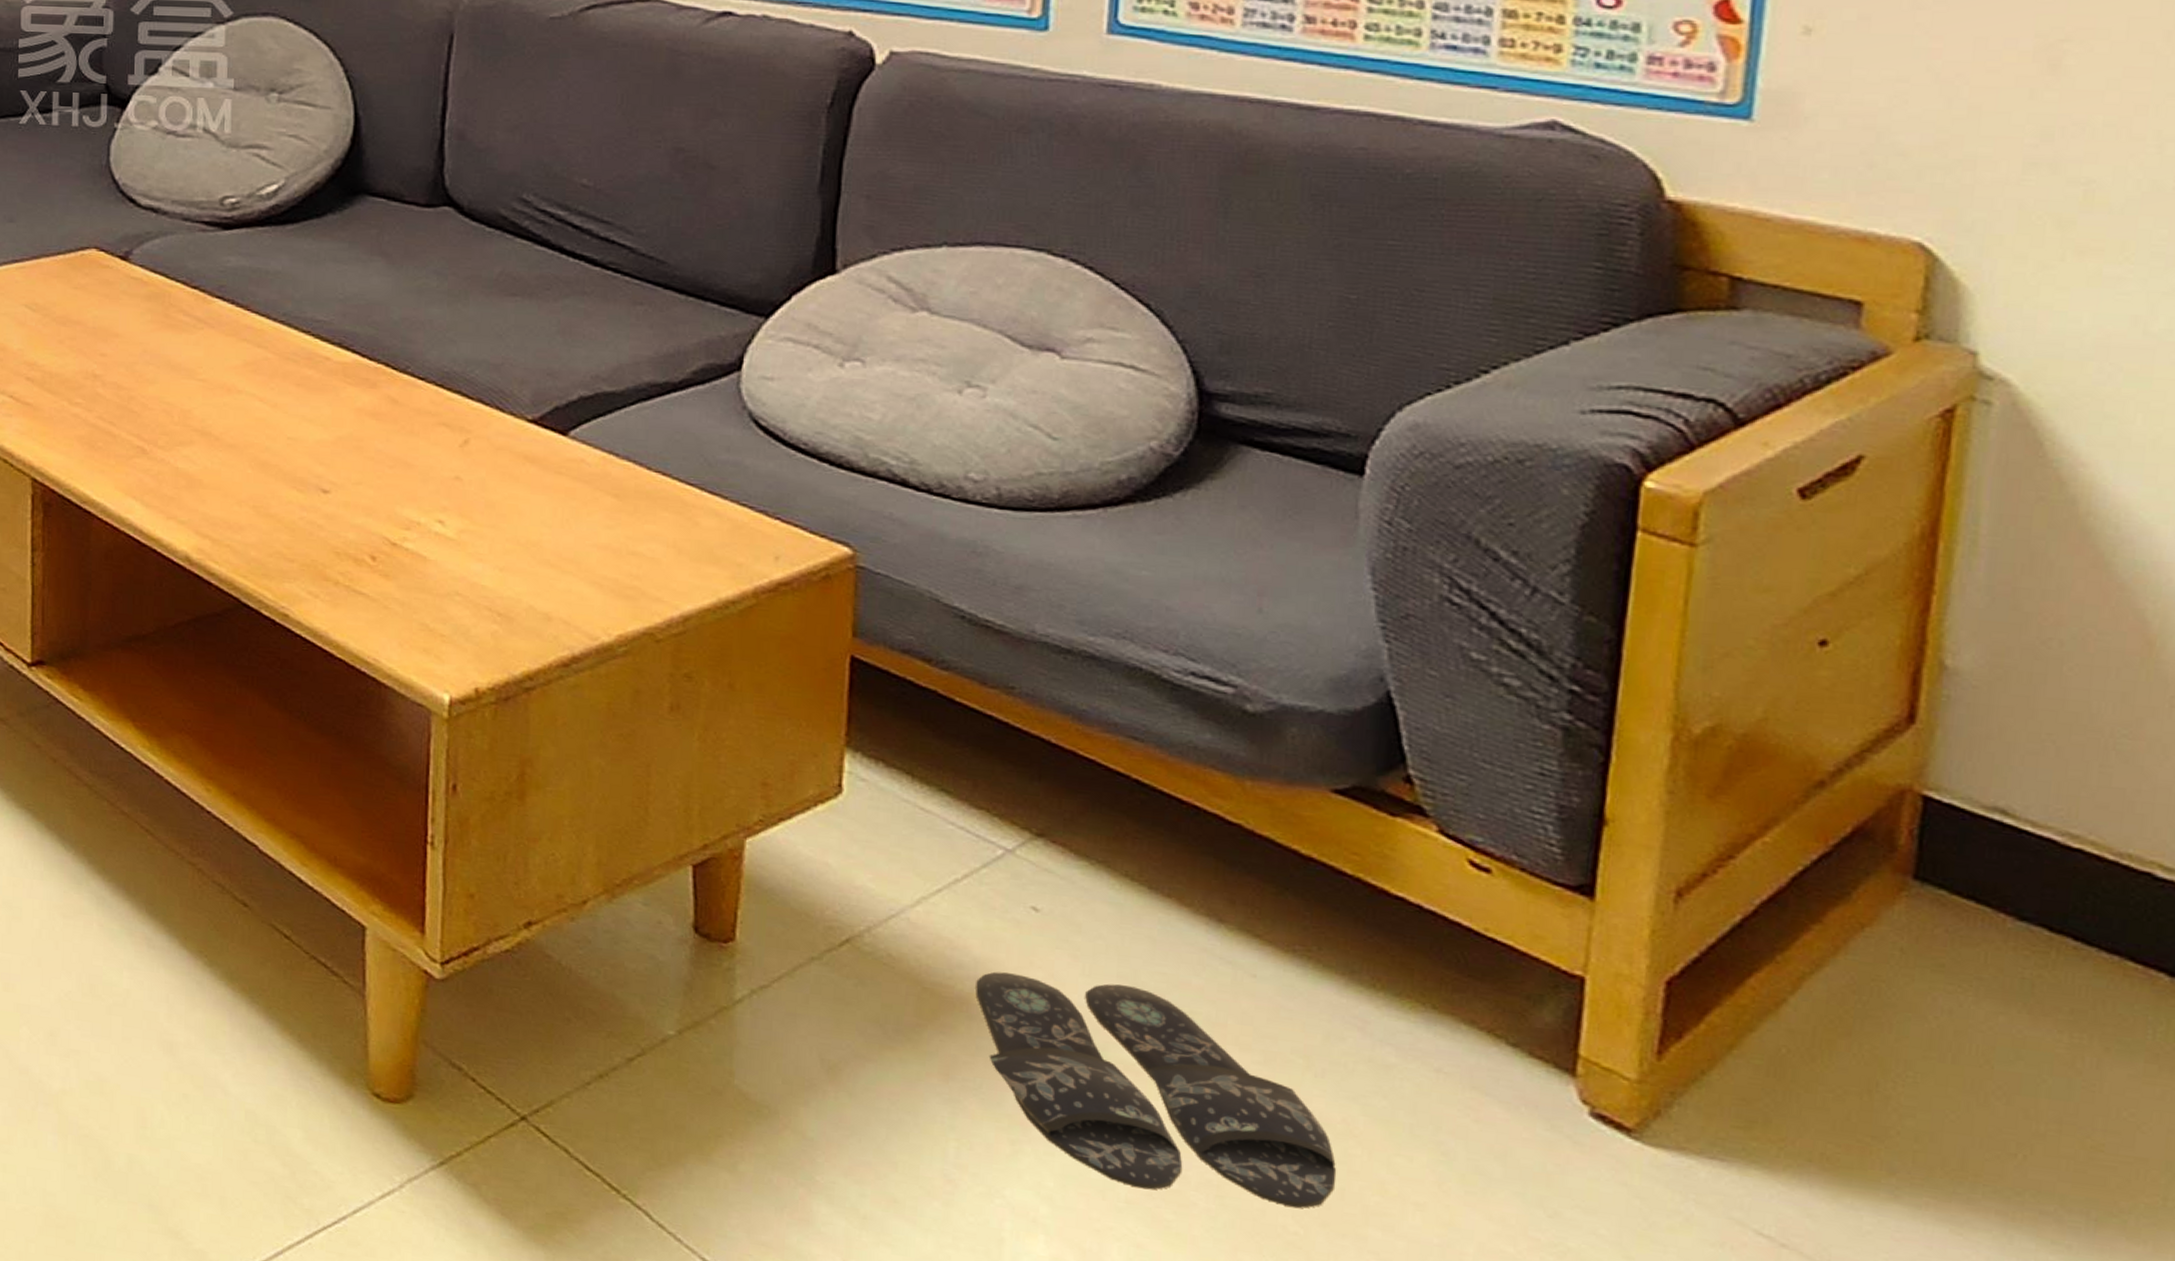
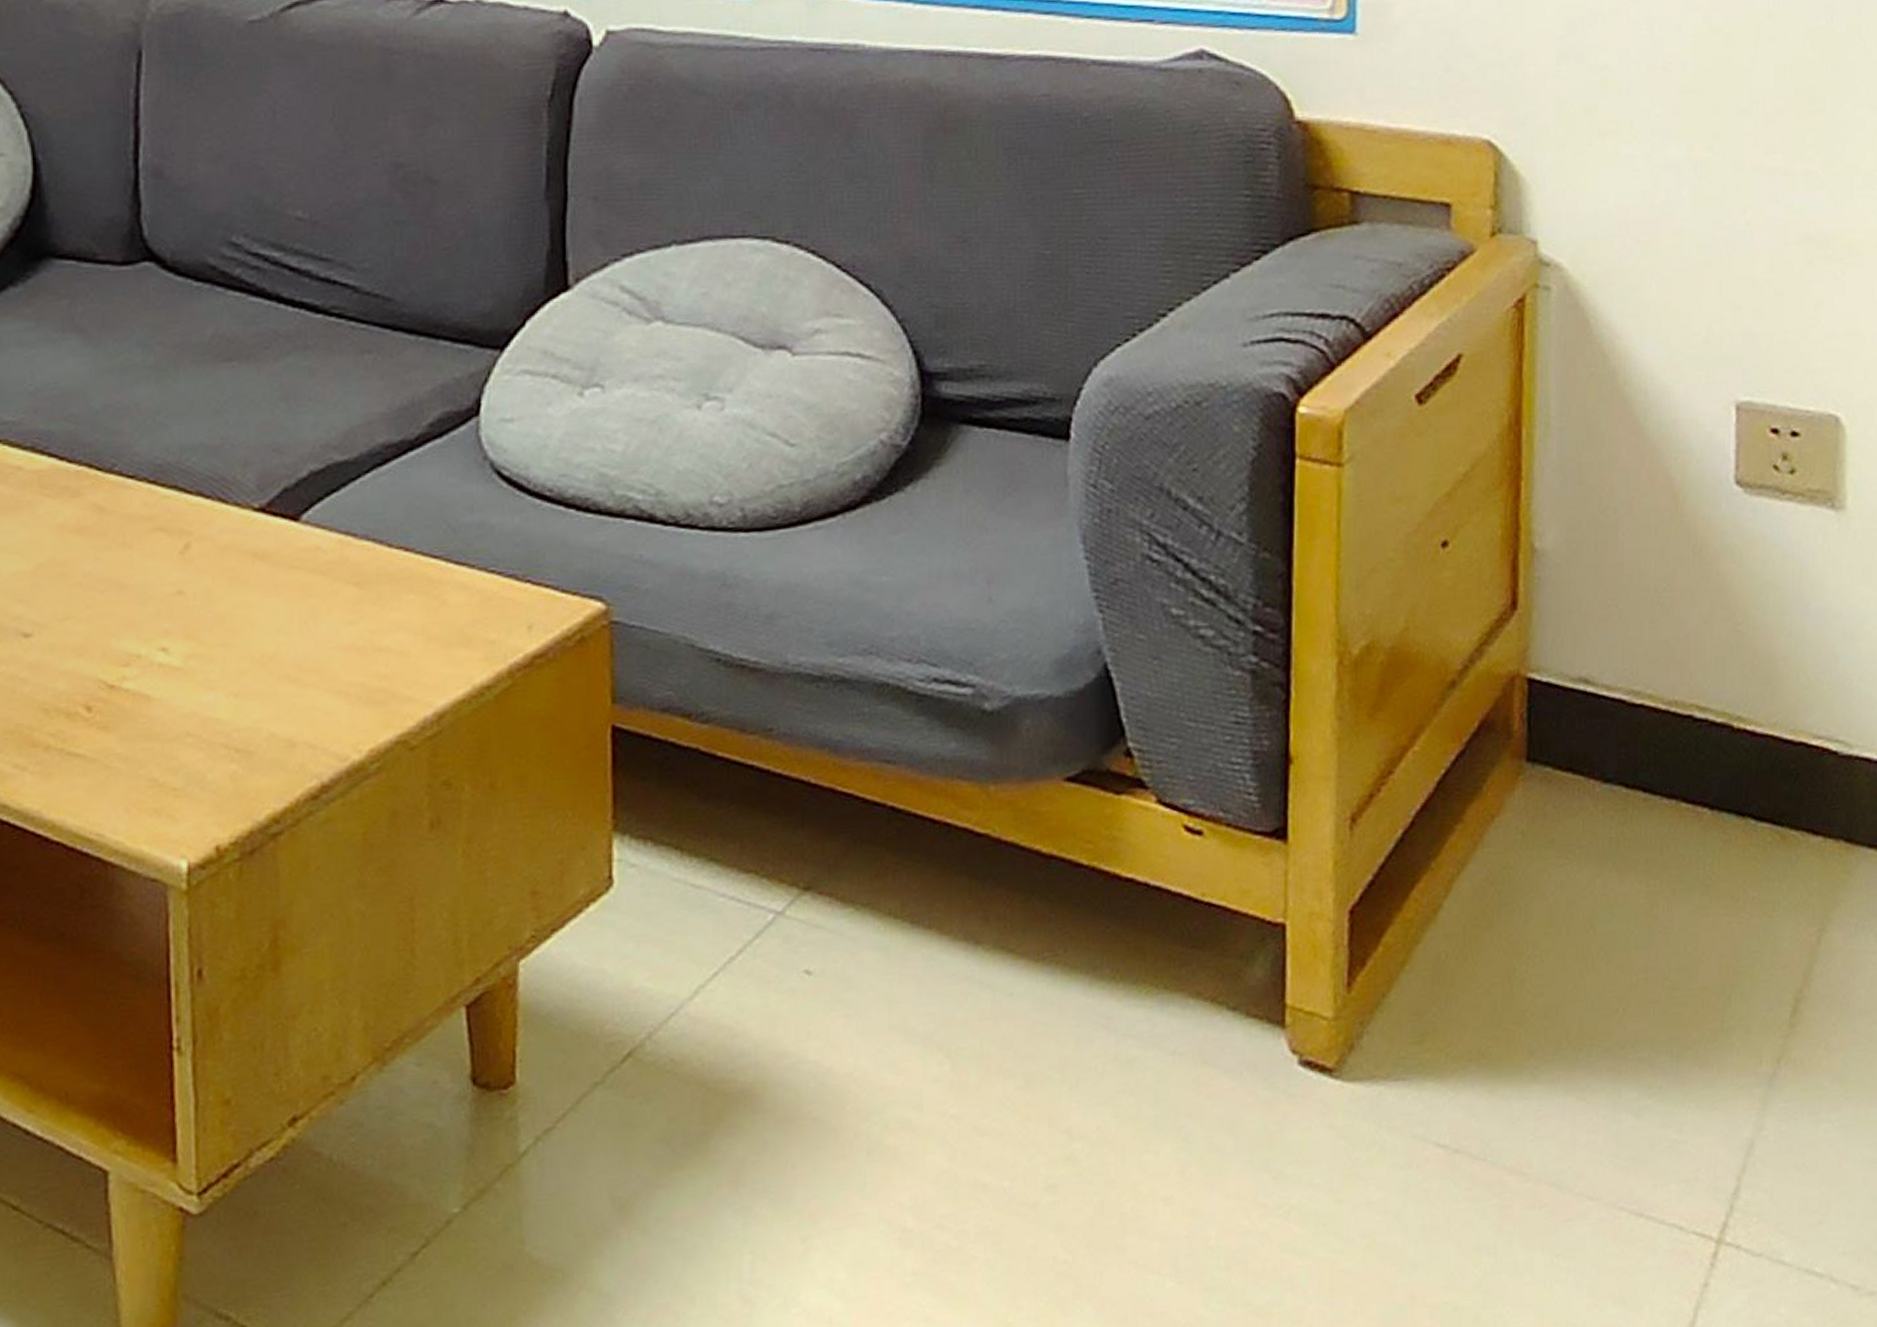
slippers: present [975,971,1337,1209] -> none [758,1034,1096,1256]

